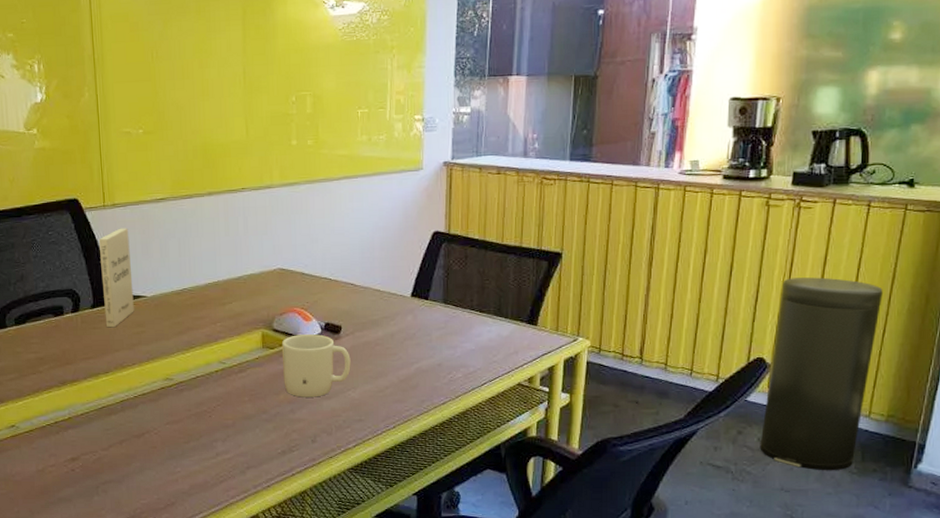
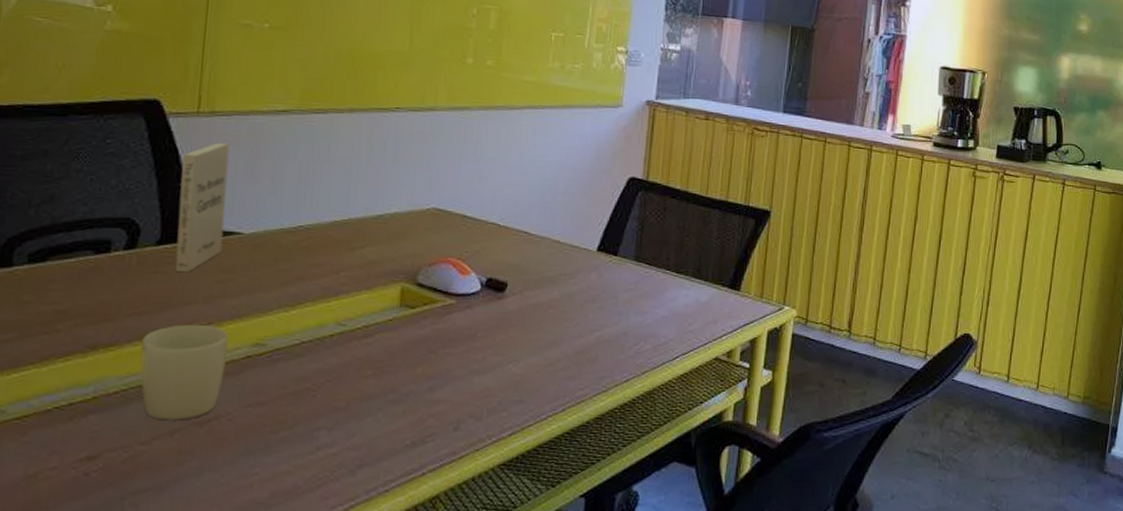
mug: none [93,365,149,434] -> present [140,324,228,421]
mug: present [281,334,351,398] -> none [424,291,516,372]
pedal bin: present [760,277,883,470] -> none [966,251,1077,456]

